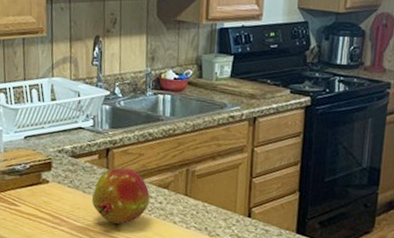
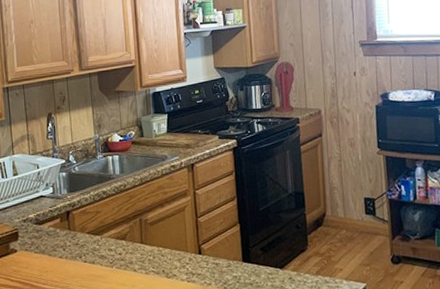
fruit: present [91,167,150,225] -> none [57,226,110,281]

